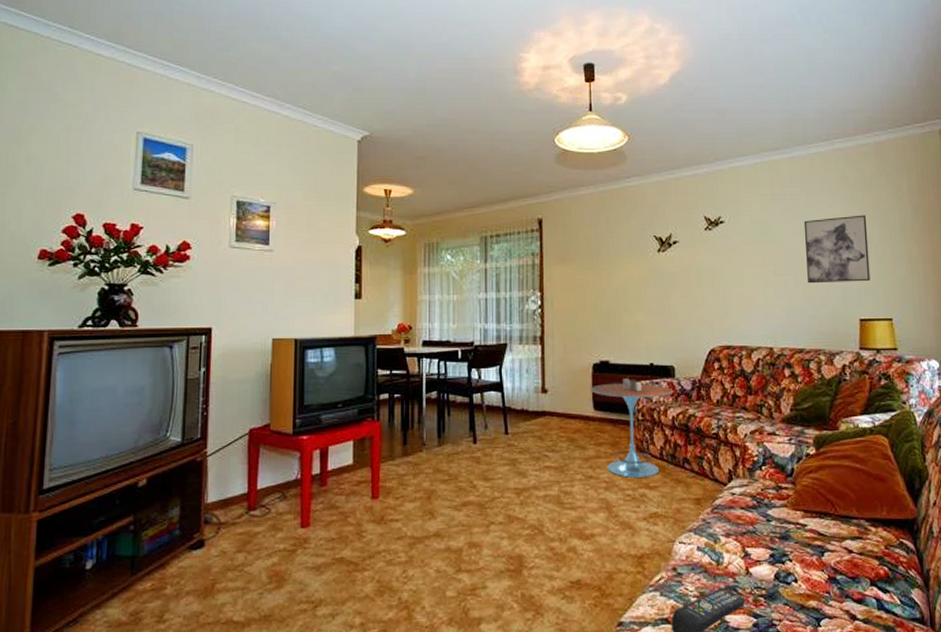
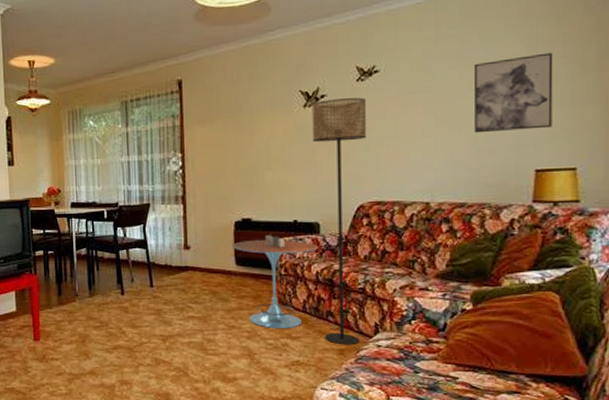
floor lamp: none [665,246,716,494] -> present [312,97,367,345]

